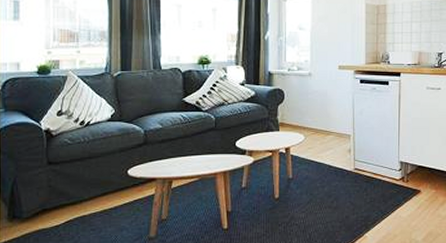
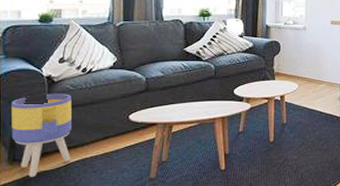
storage basket: none [11,148,70,236] -> present [11,93,72,178]

